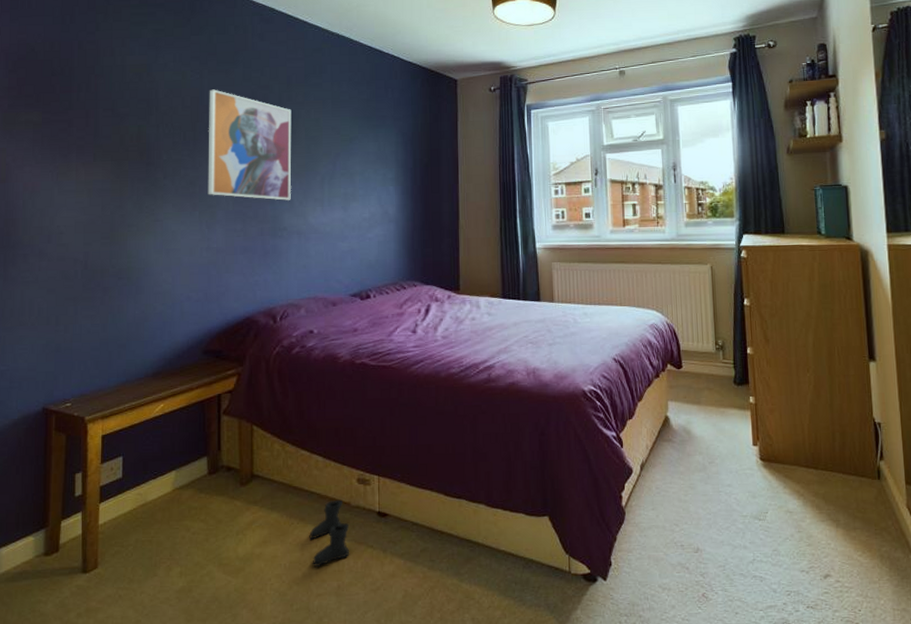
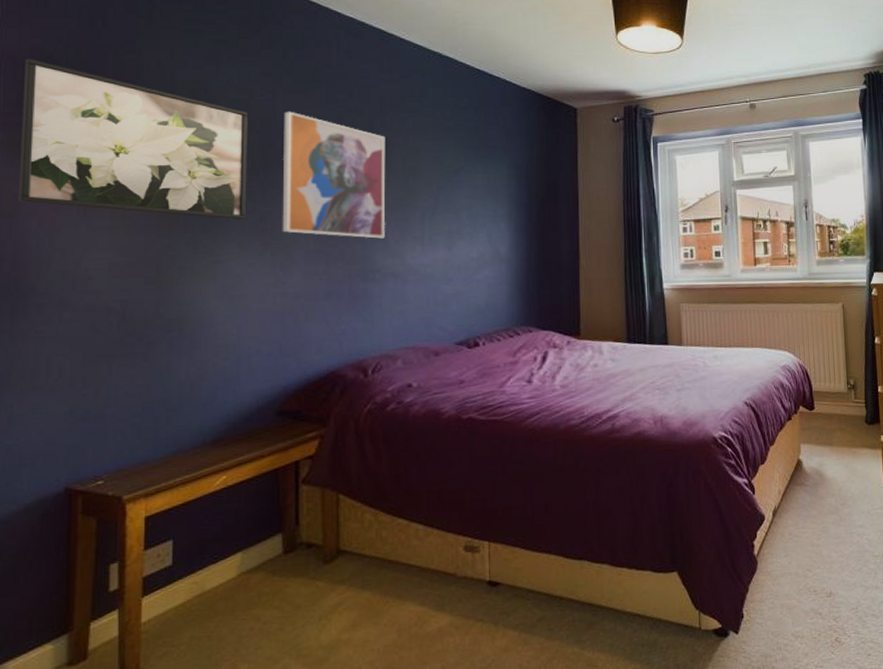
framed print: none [9,51,181,184] -> present [18,58,248,220]
boots: present [309,499,350,566] -> none [408,570,456,648]

